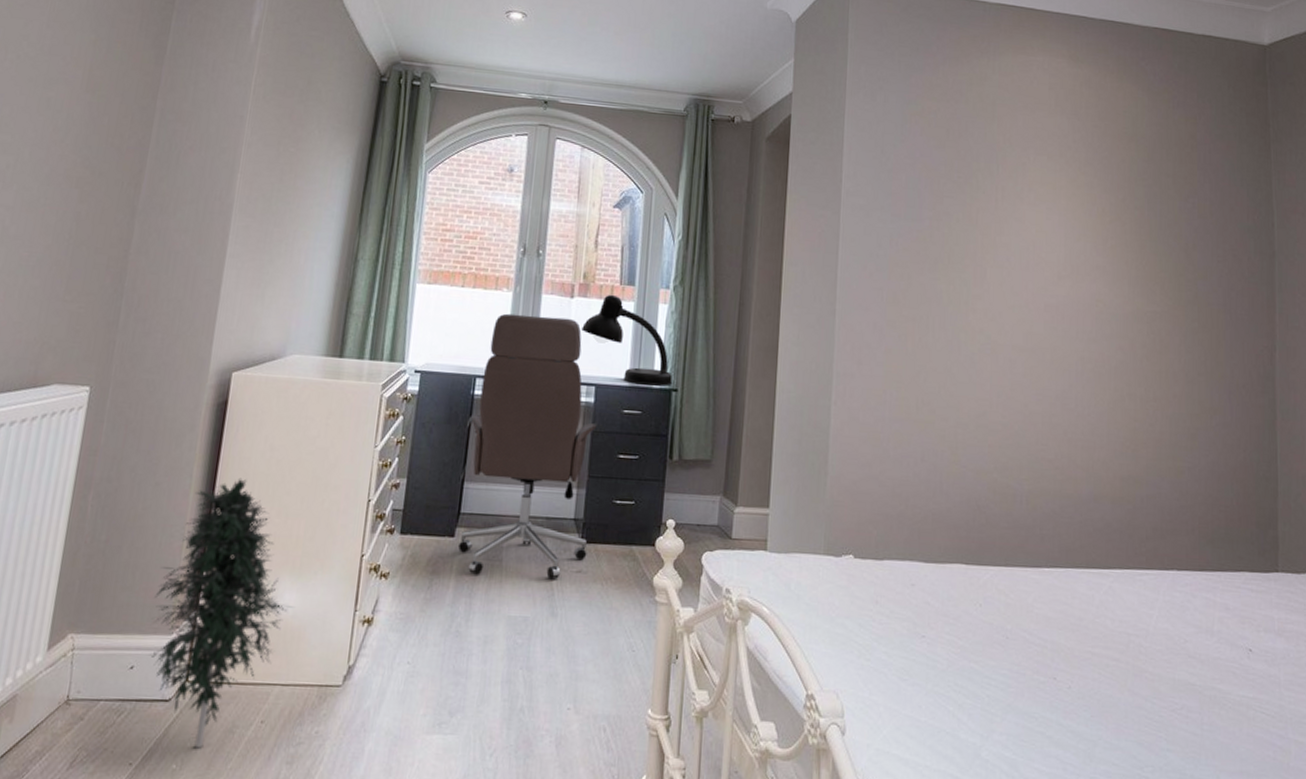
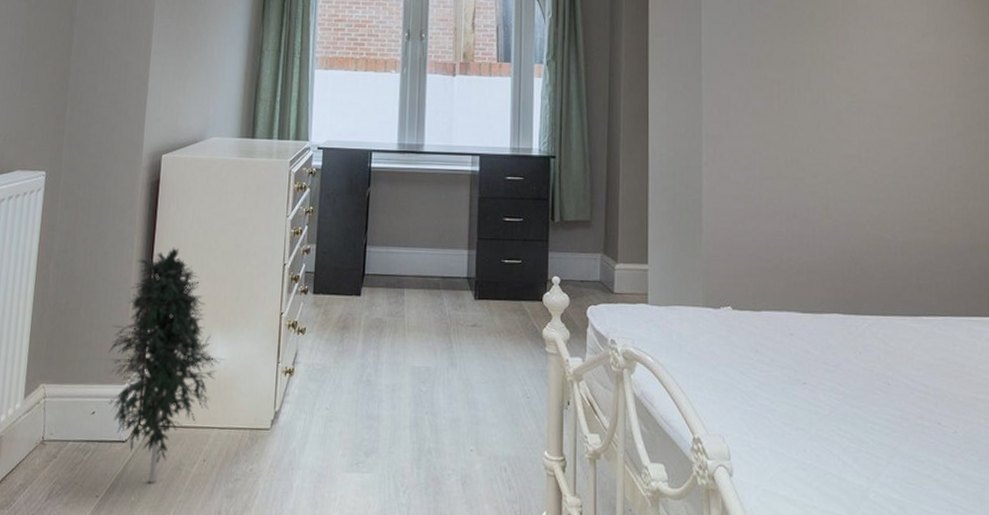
office chair: present [457,313,597,580] -> none [364,93,483,333]
desk lamp: present [582,294,672,386] -> none [464,71,550,154]

